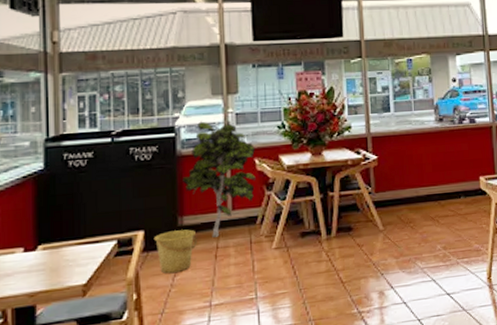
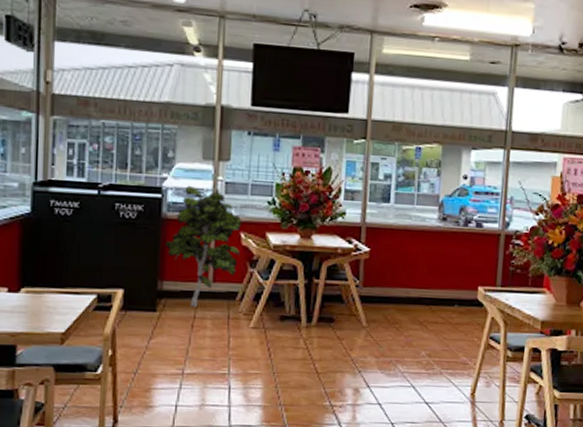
bucket: present [153,229,197,273] -> none [132,294,175,336]

